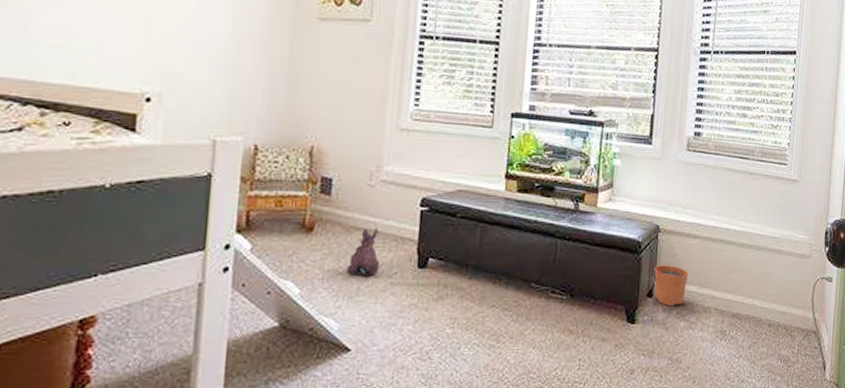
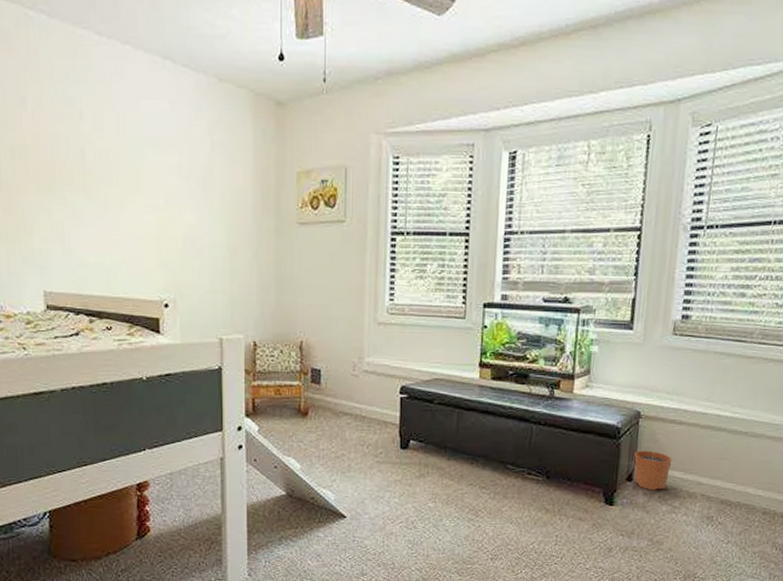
plush toy: present [347,228,379,277] -> none [339,413,366,456]

